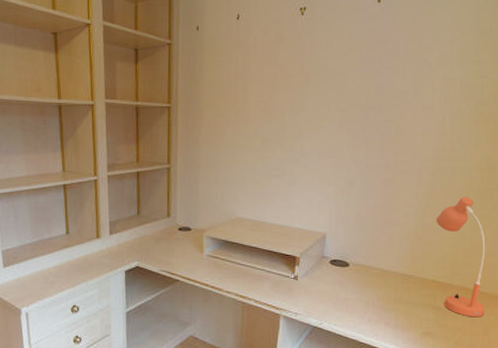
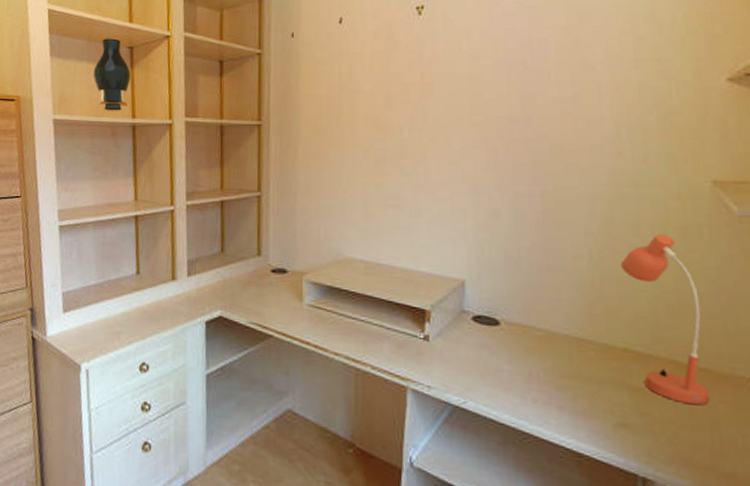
vase: none [20,24,56,92] -> present [93,38,131,111]

